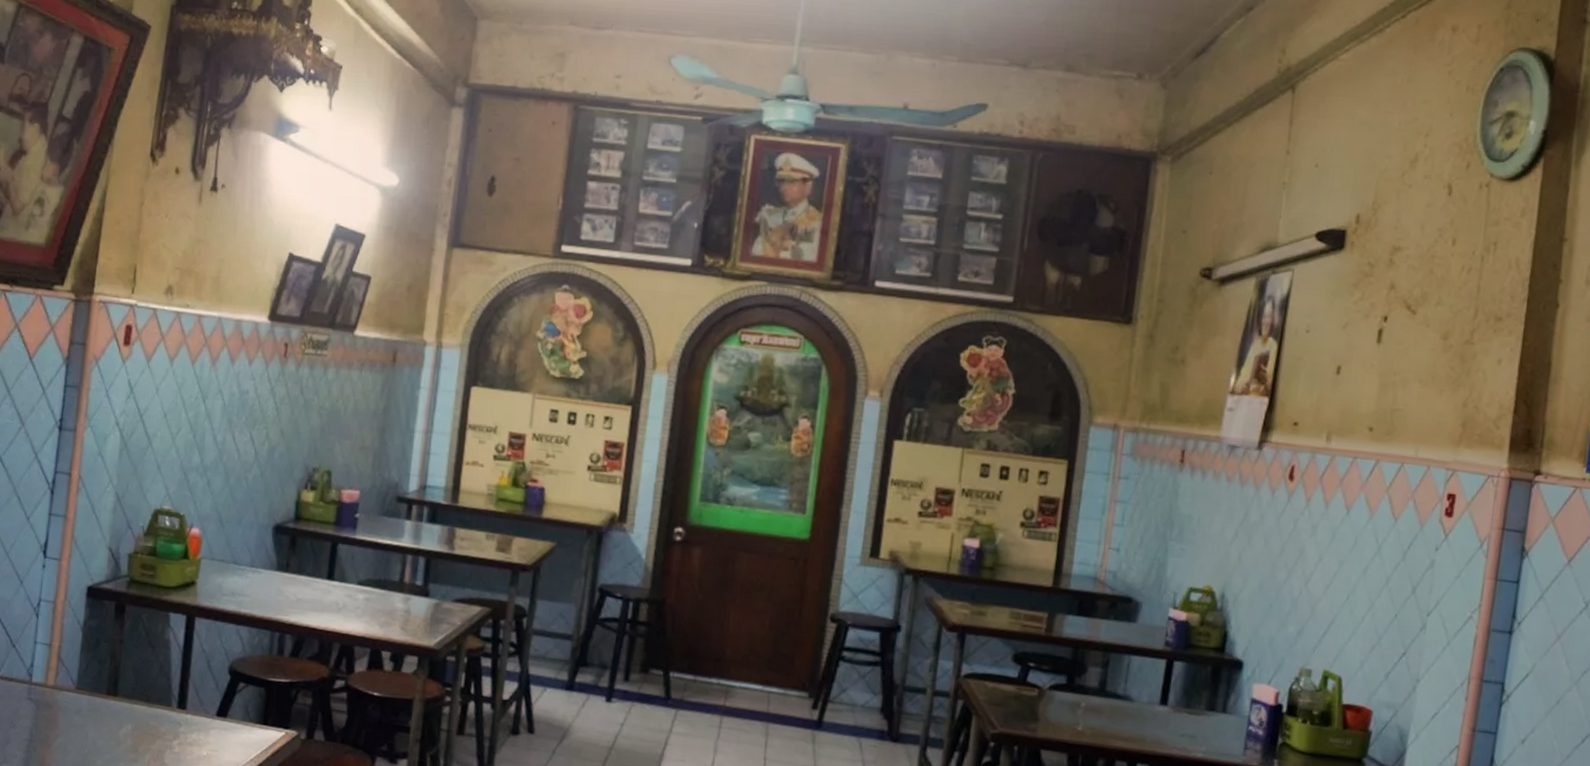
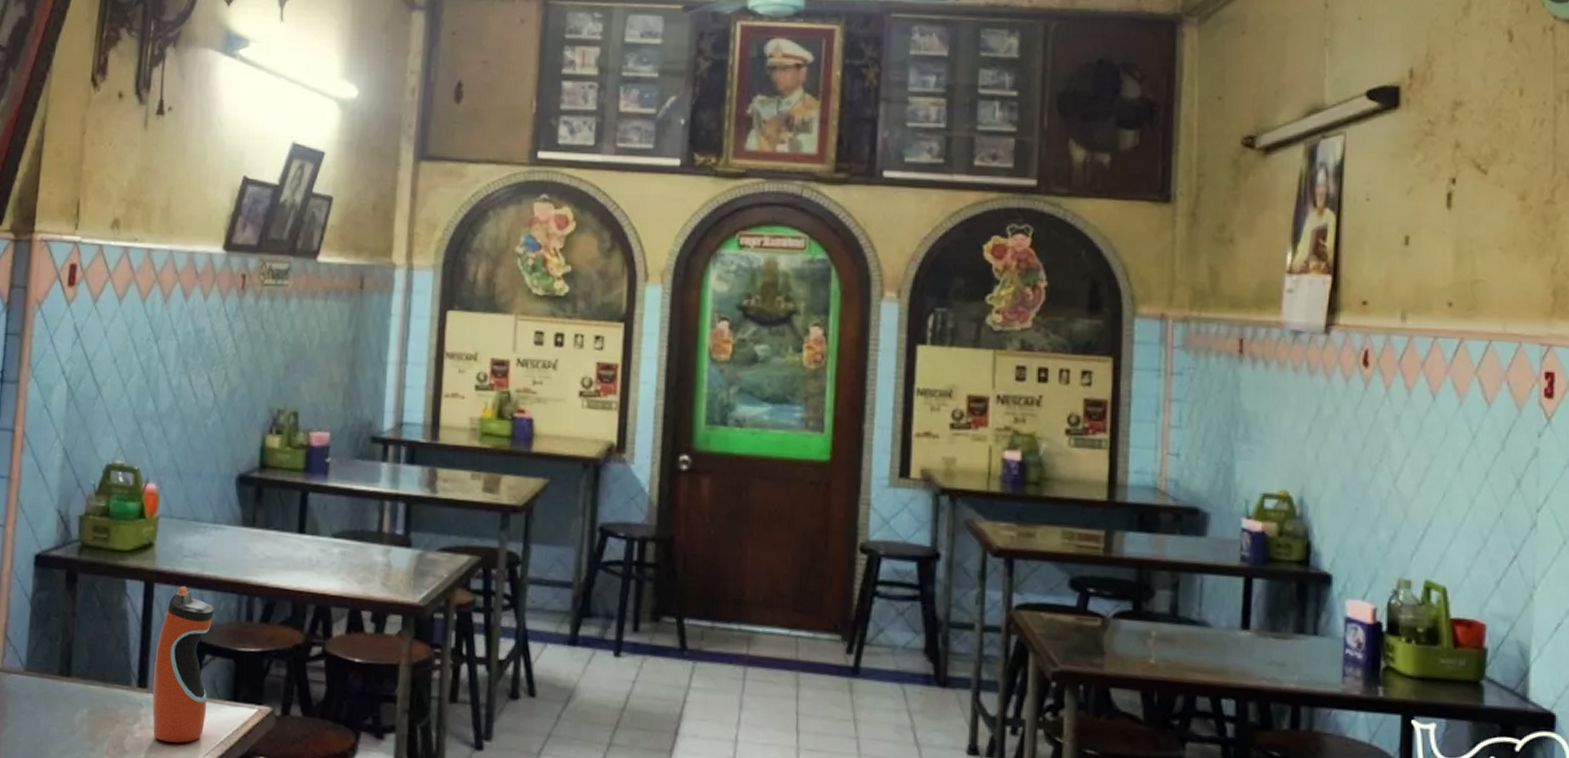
water bottle: none [190,621,250,759] -> present [152,586,215,743]

